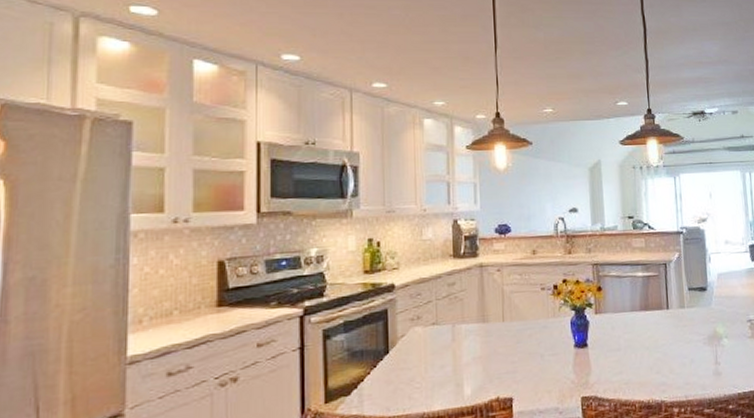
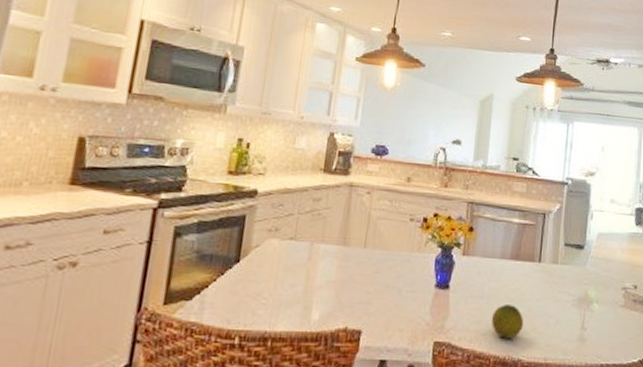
fruit: none [631,352,661,384] -> present [491,305,523,339]

